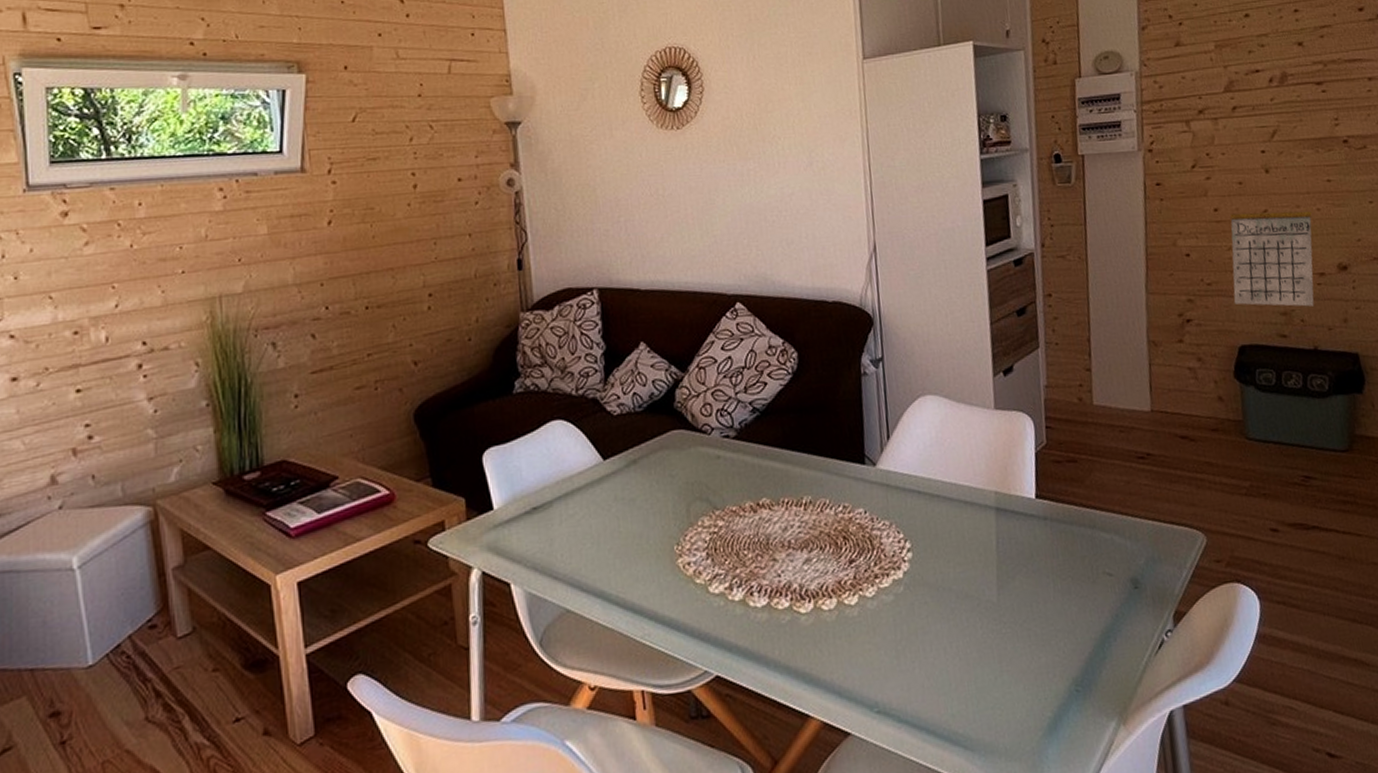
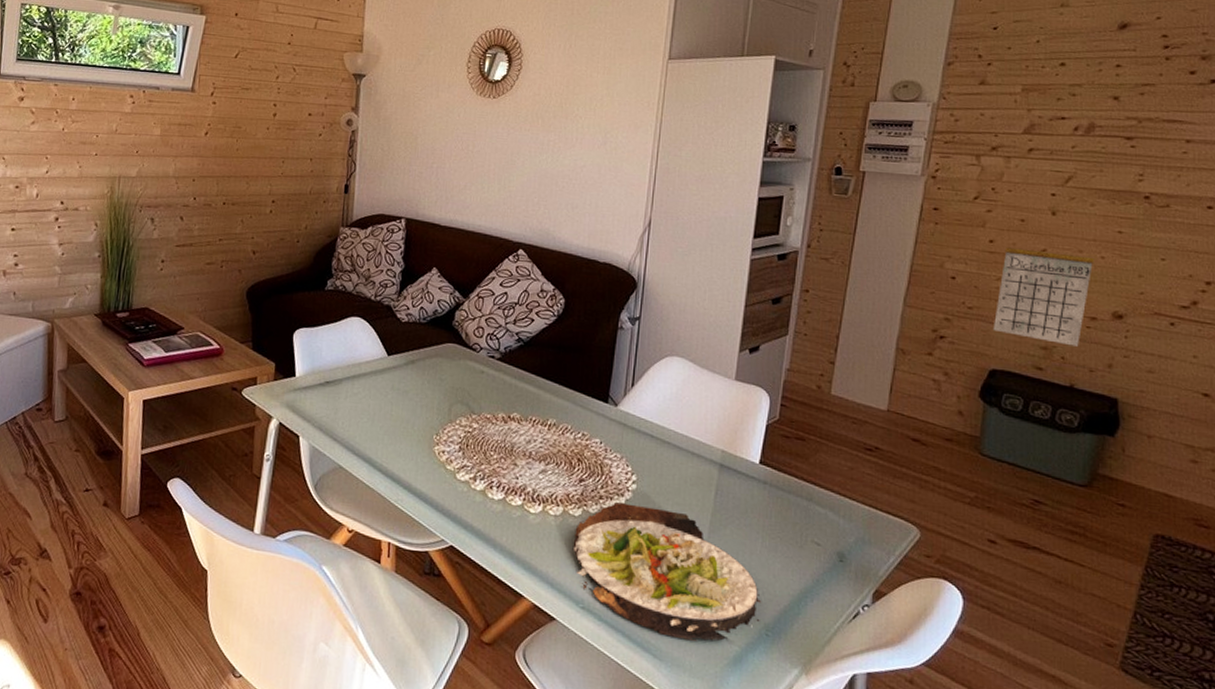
salad plate: none [854,573,1067,721] -> present [572,502,762,641]

